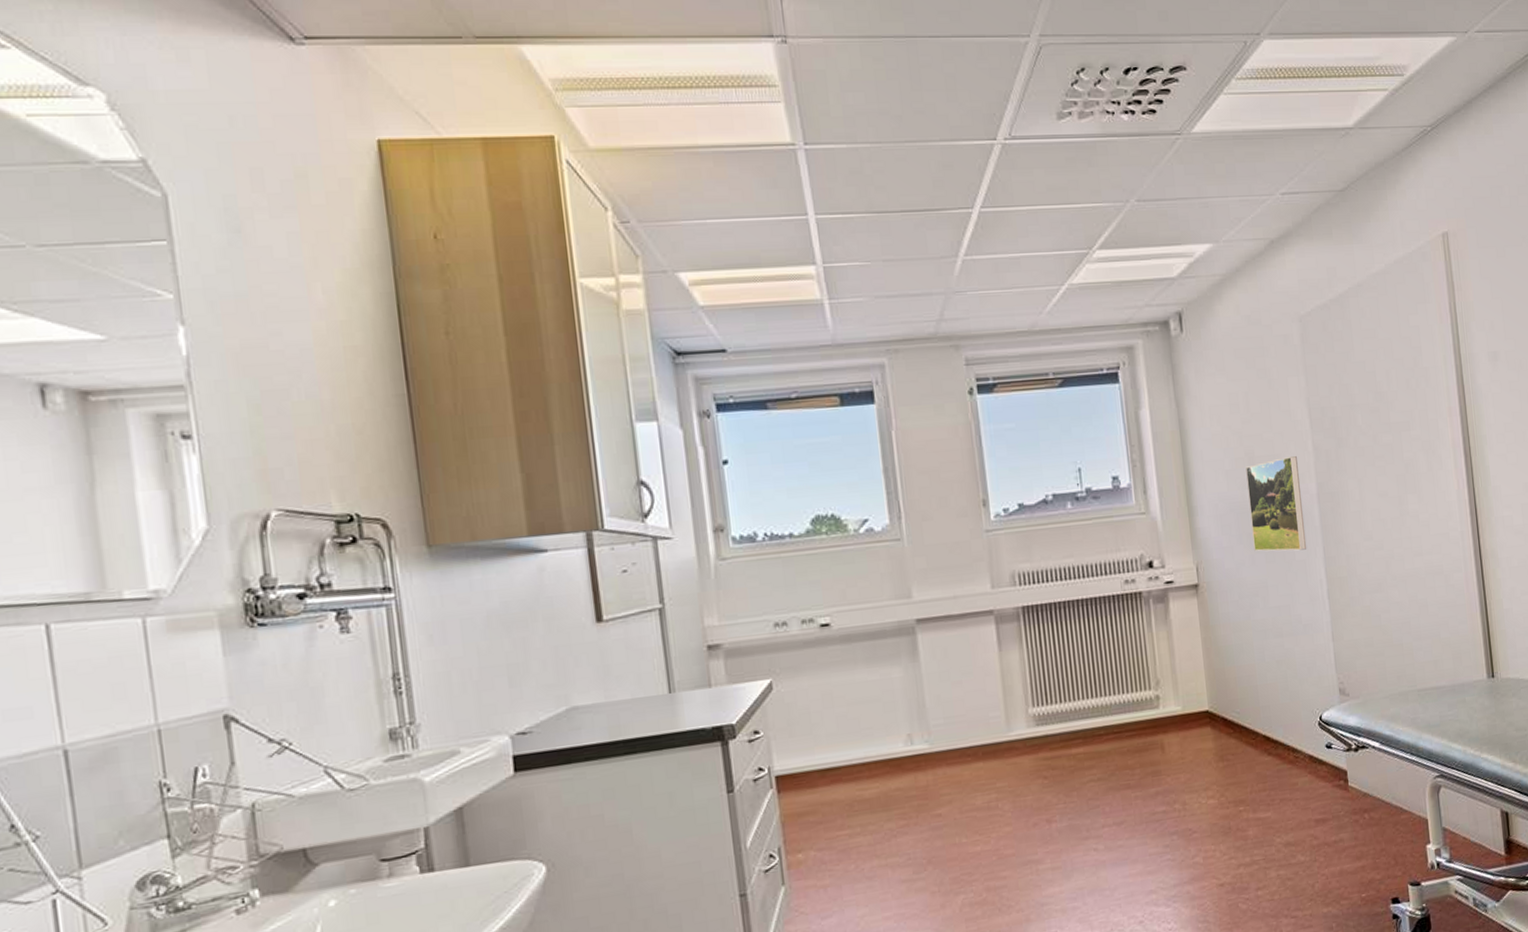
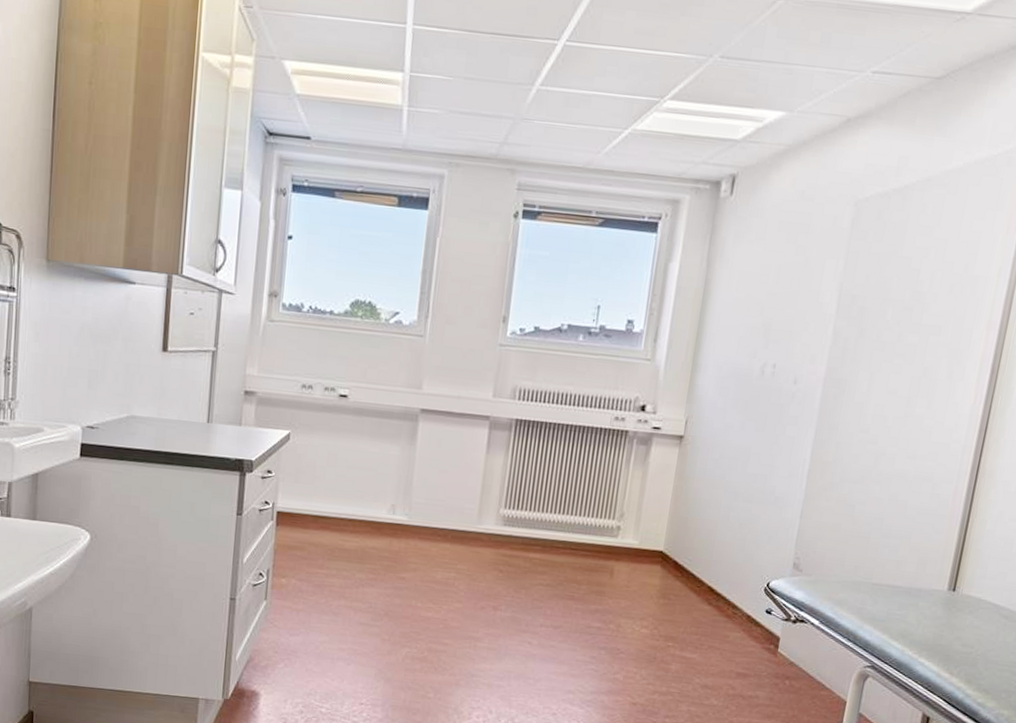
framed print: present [1246,456,1307,552] -> none [746,336,814,428]

